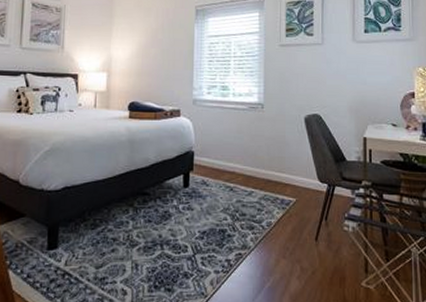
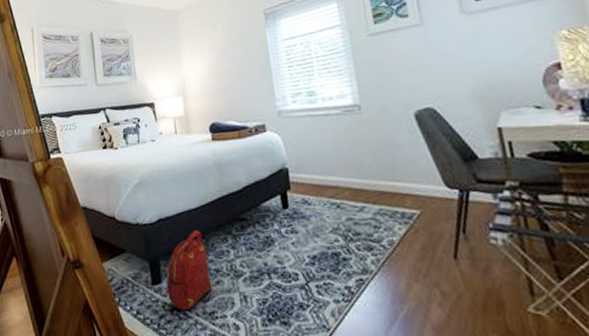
backpack: none [61,201,107,275] -> present [166,230,213,310]

